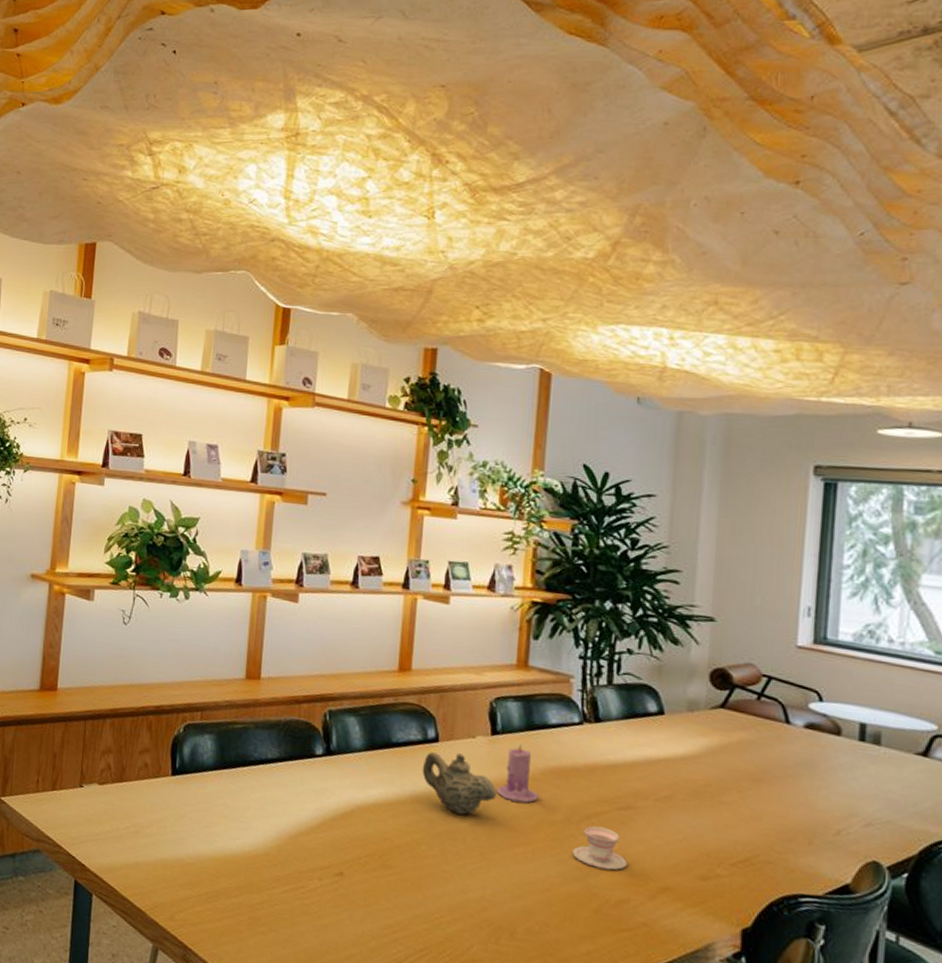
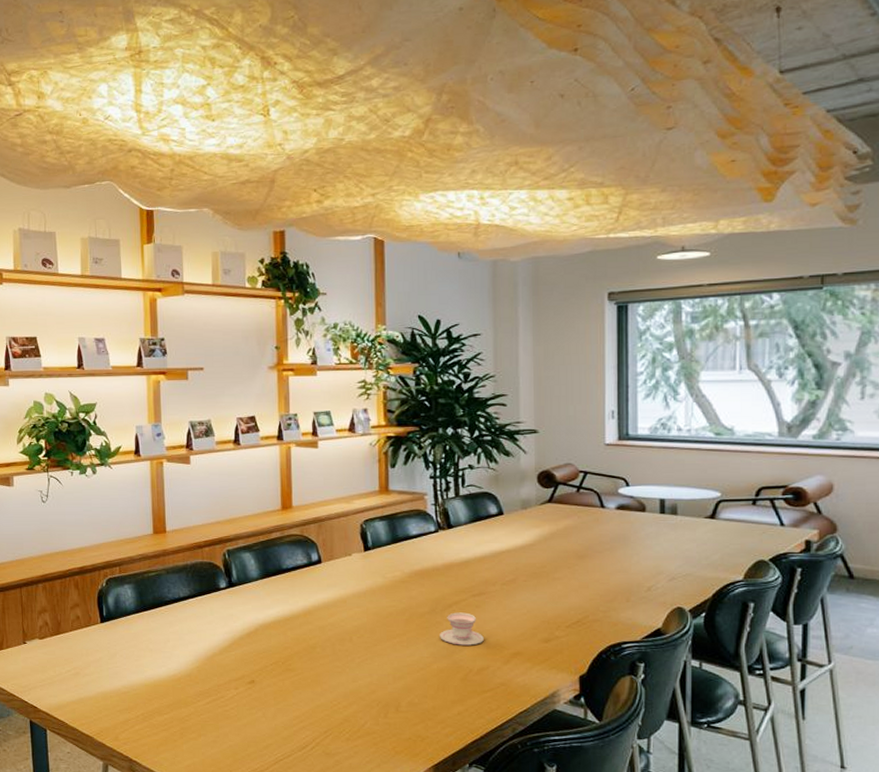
teapot: present [422,752,497,816] -> none [310,570,373,620]
candle: present [497,744,539,804] -> none [373,555,408,603]

